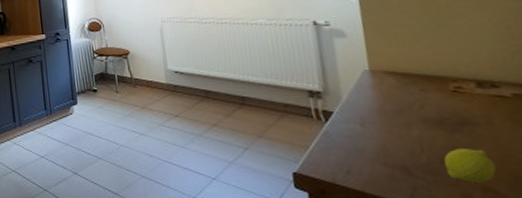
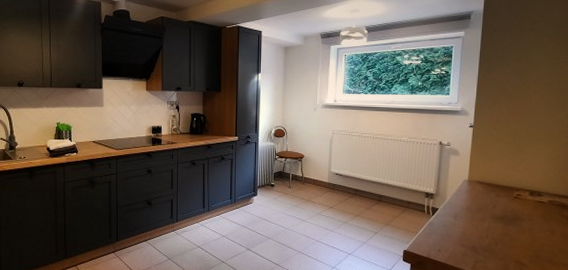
fruit: present [443,149,497,182] -> none [498,236,527,258]

